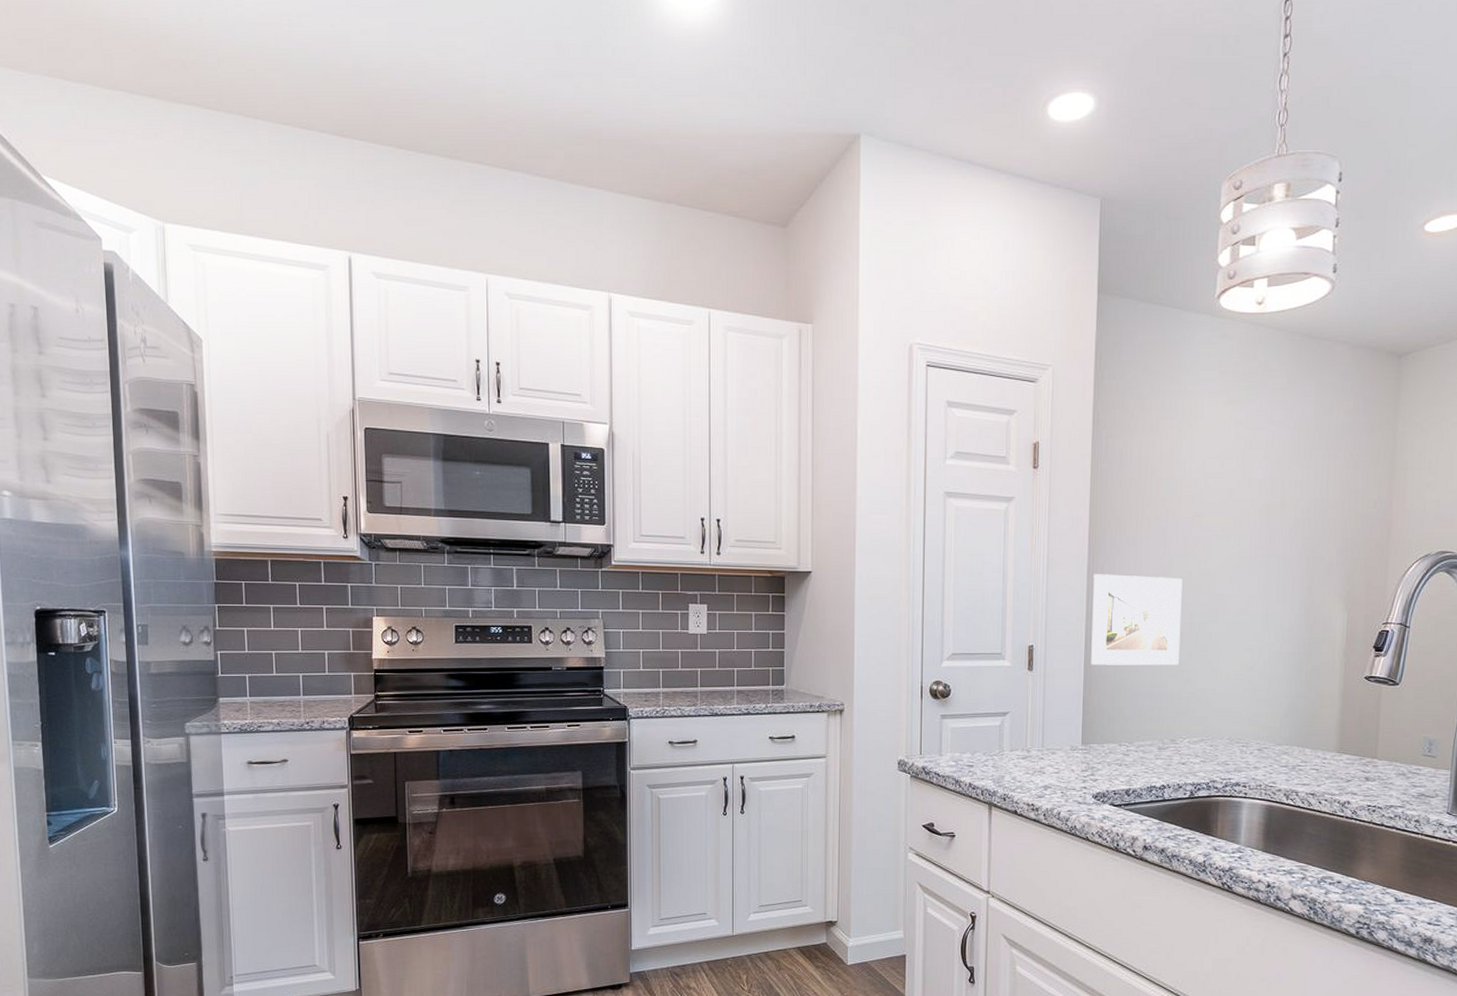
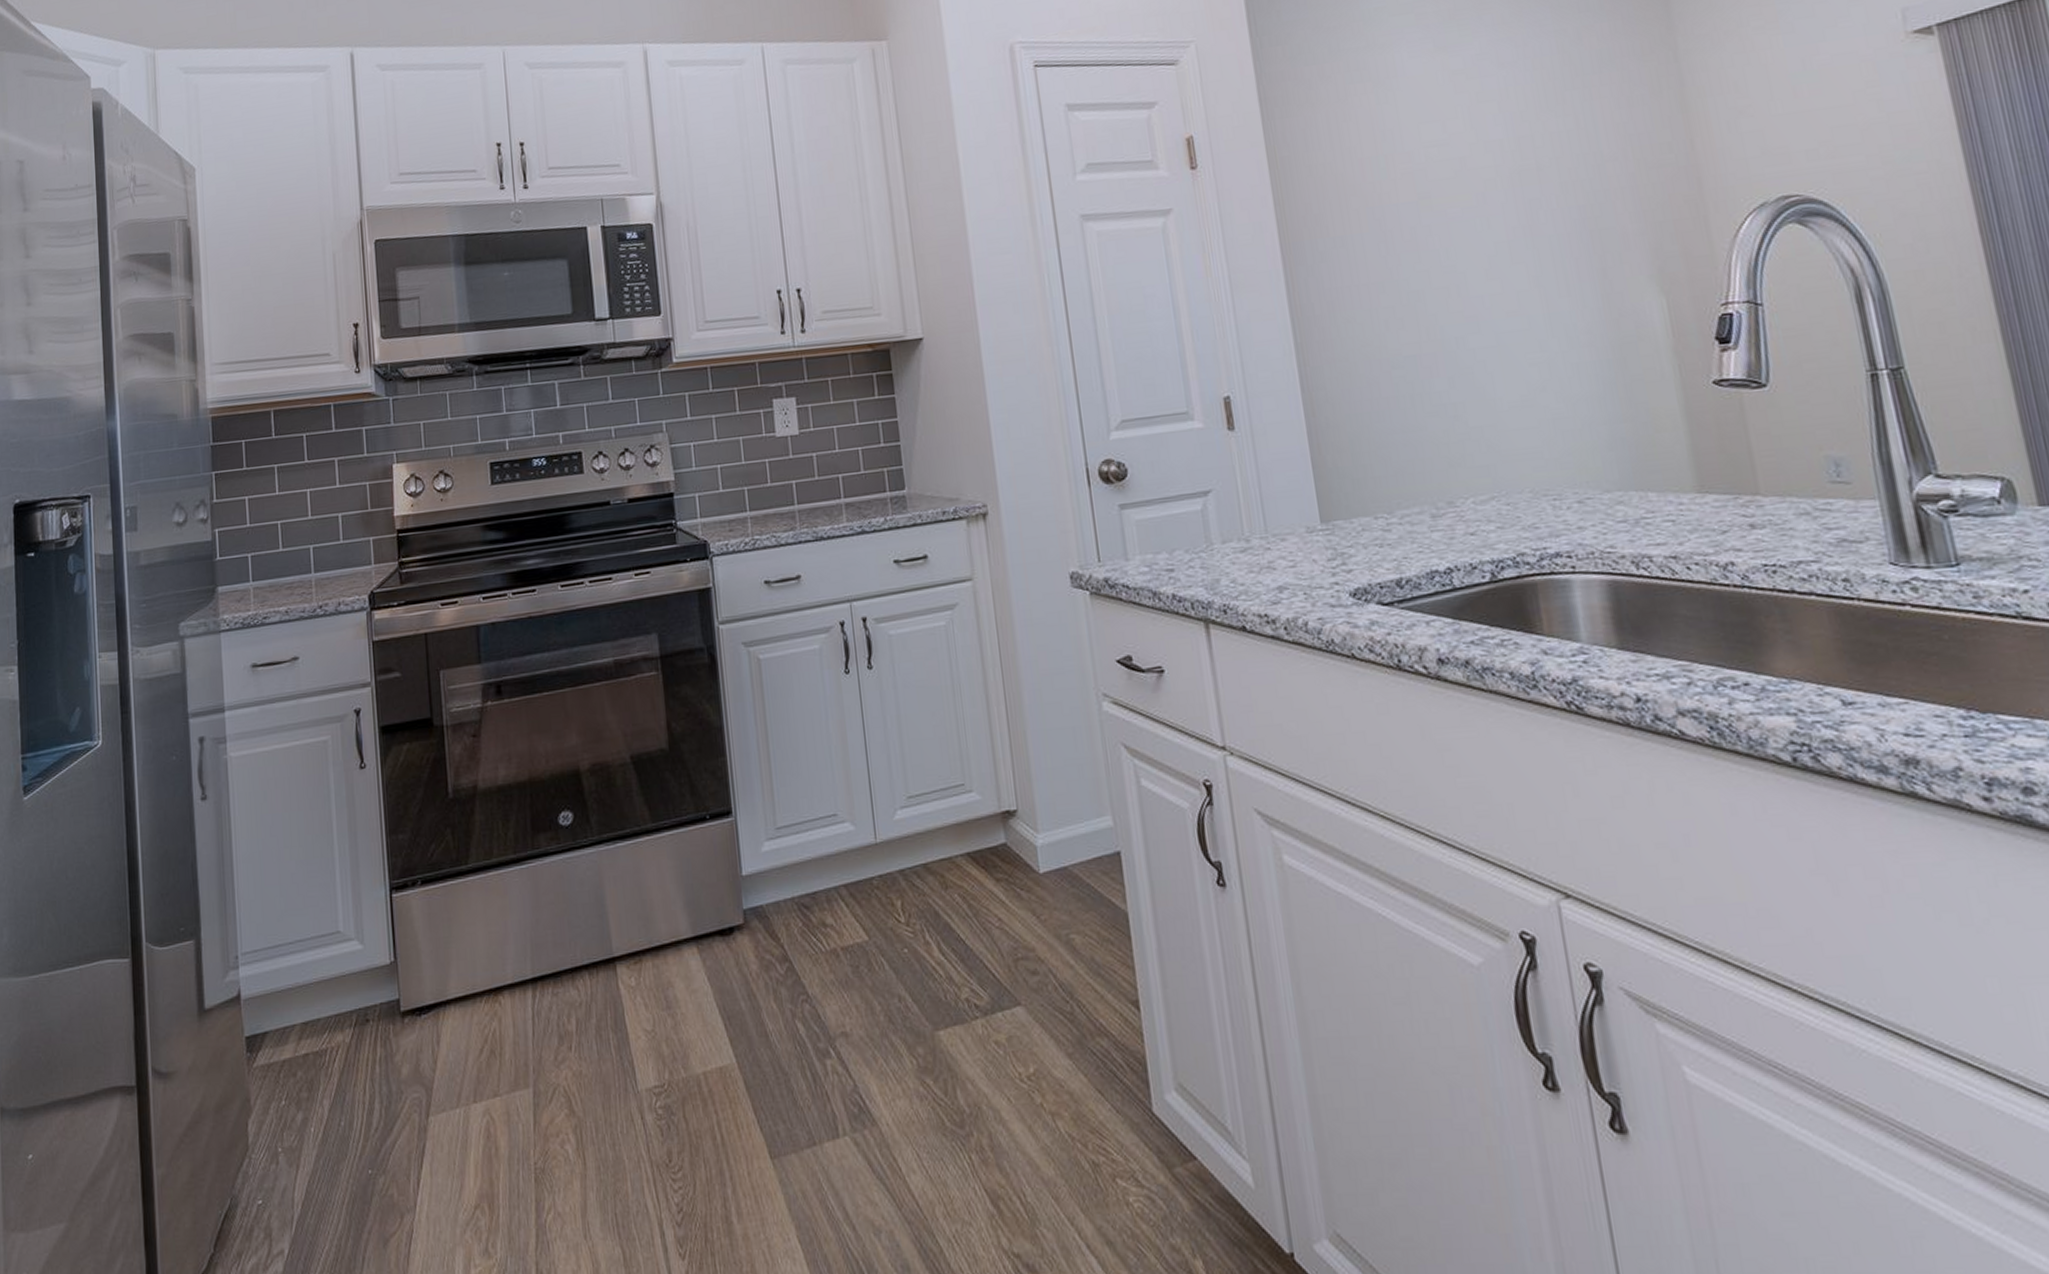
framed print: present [1091,574,1183,666] -> none [1295,281,1438,413]

